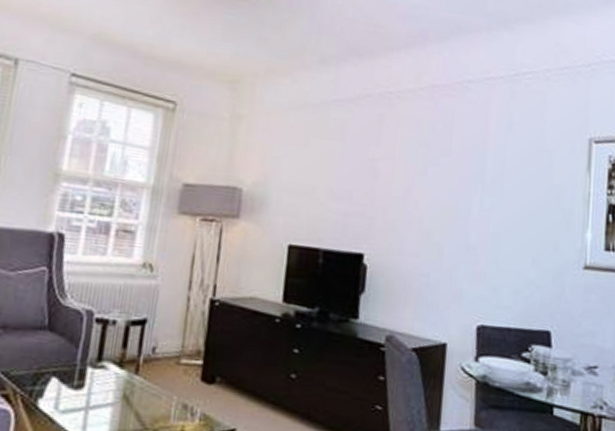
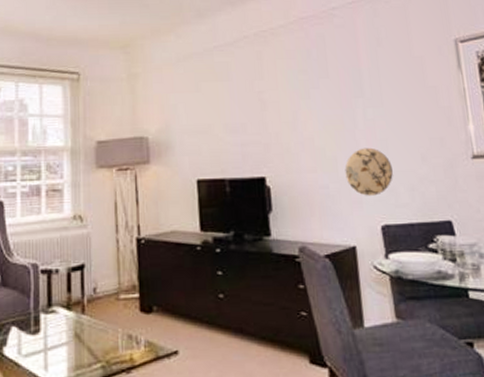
decorative plate: none [449,239,500,293] -> present [345,147,393,196]

